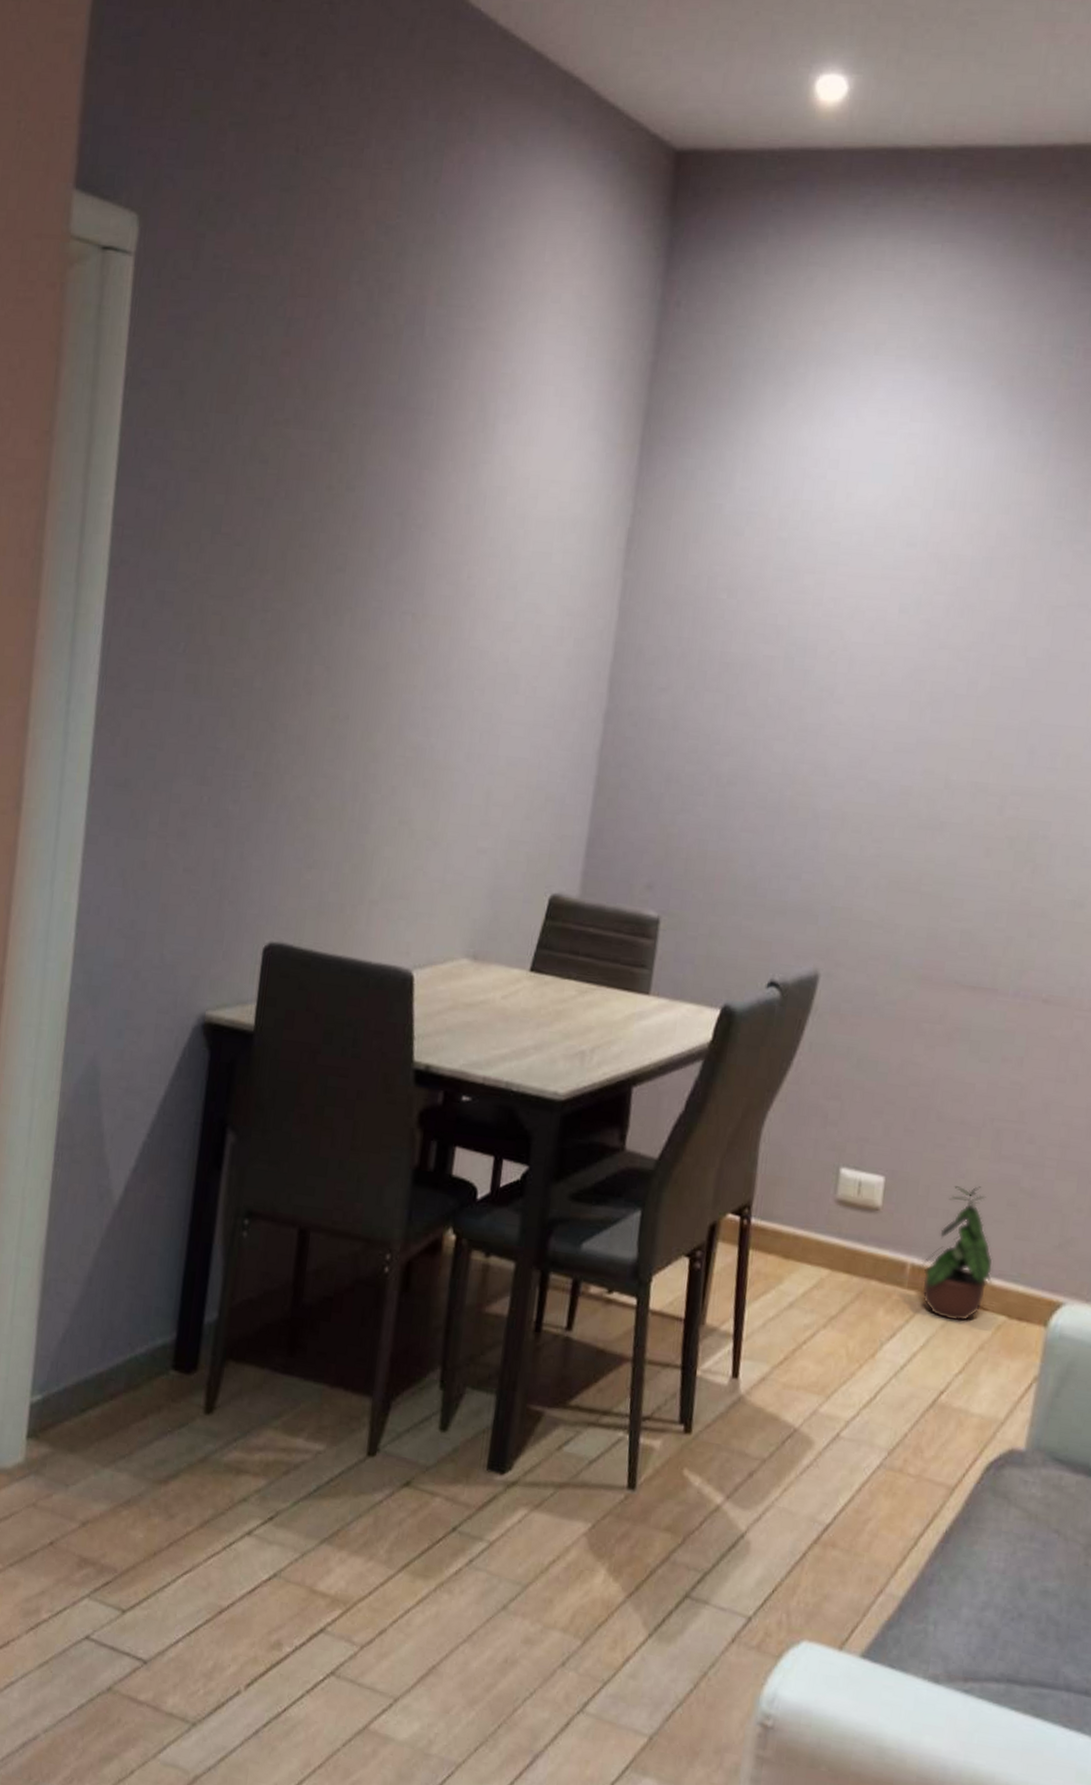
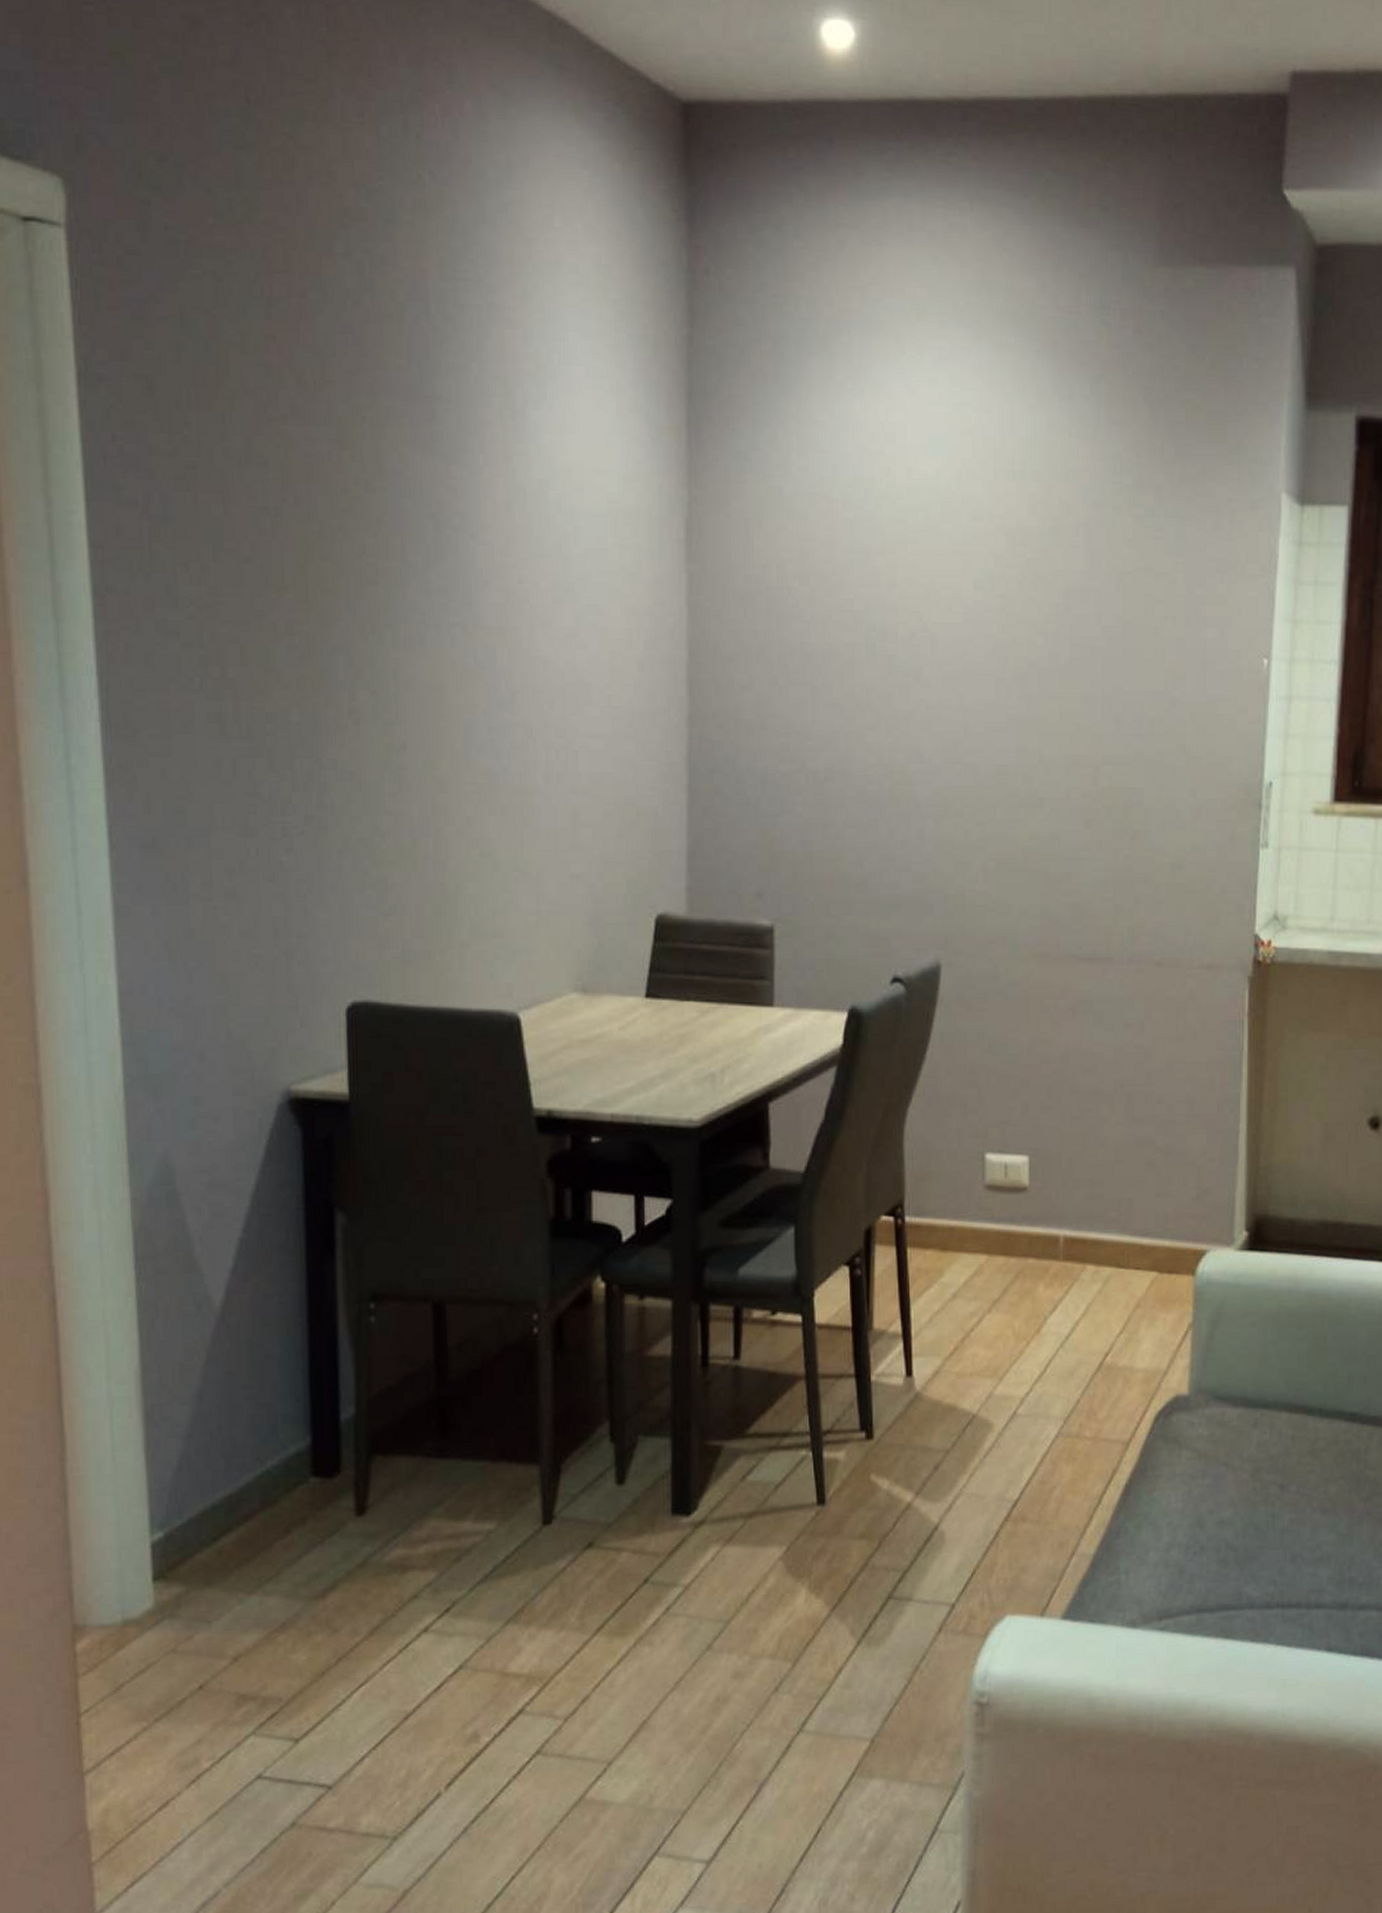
potted plant: present [919,1186,993,1322] -> none [1072,1152,1140,1284]

